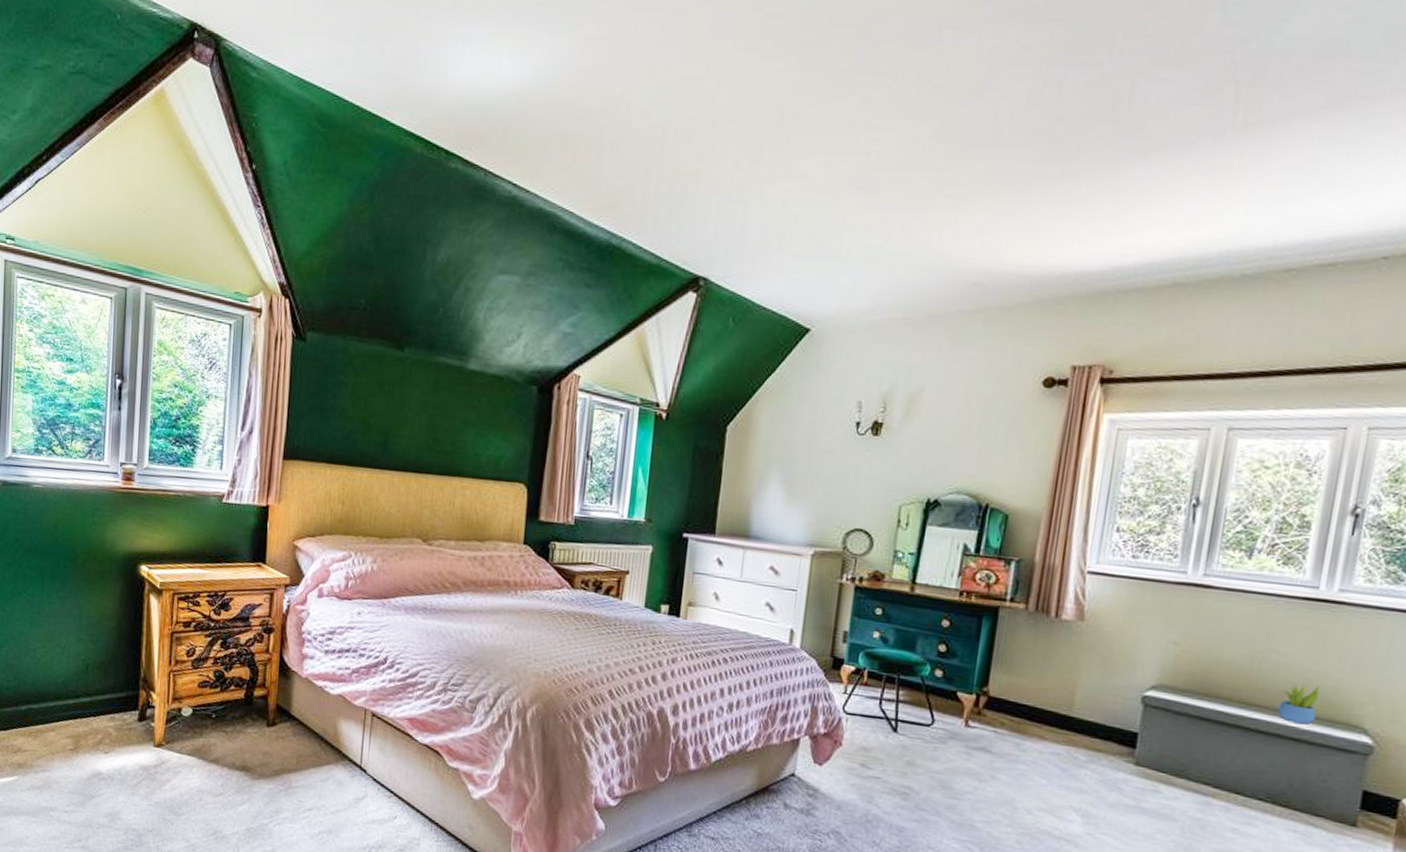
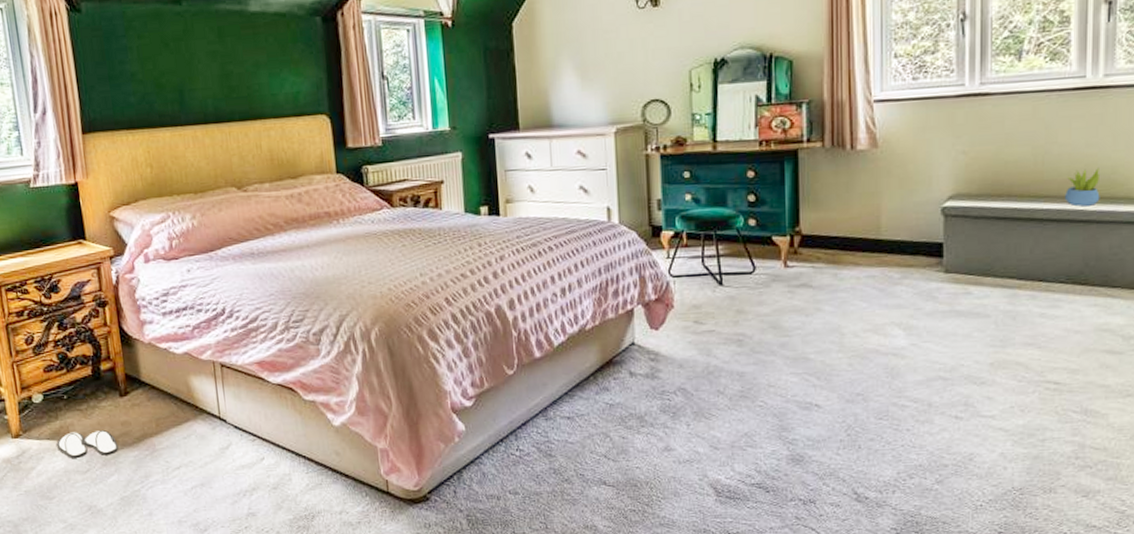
slippers: none [196,752,256,783] -> present [57,430,119,459]

